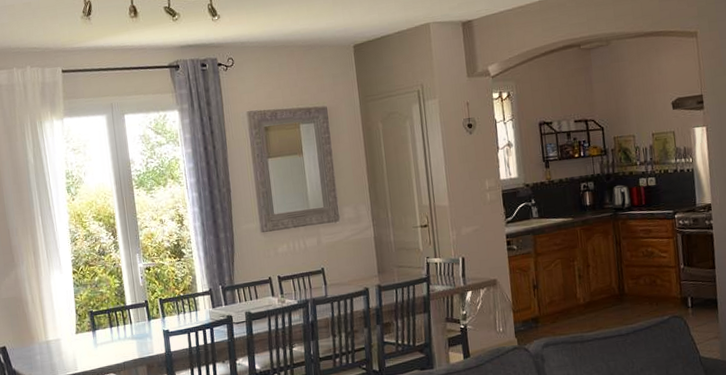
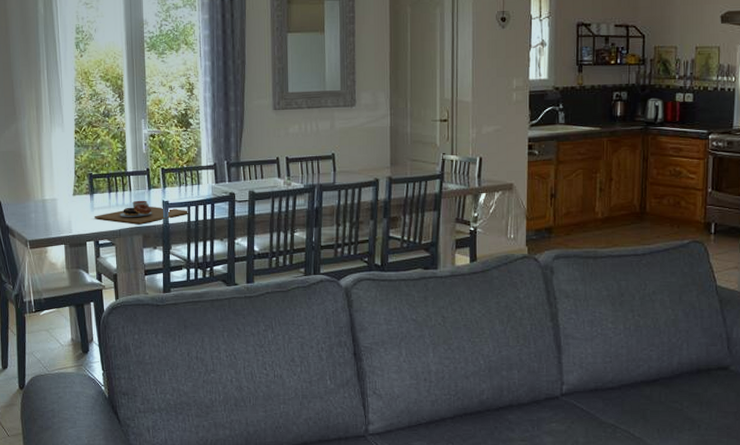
place setting: none [98,331,190,356] -> present [94,200,189,225]

